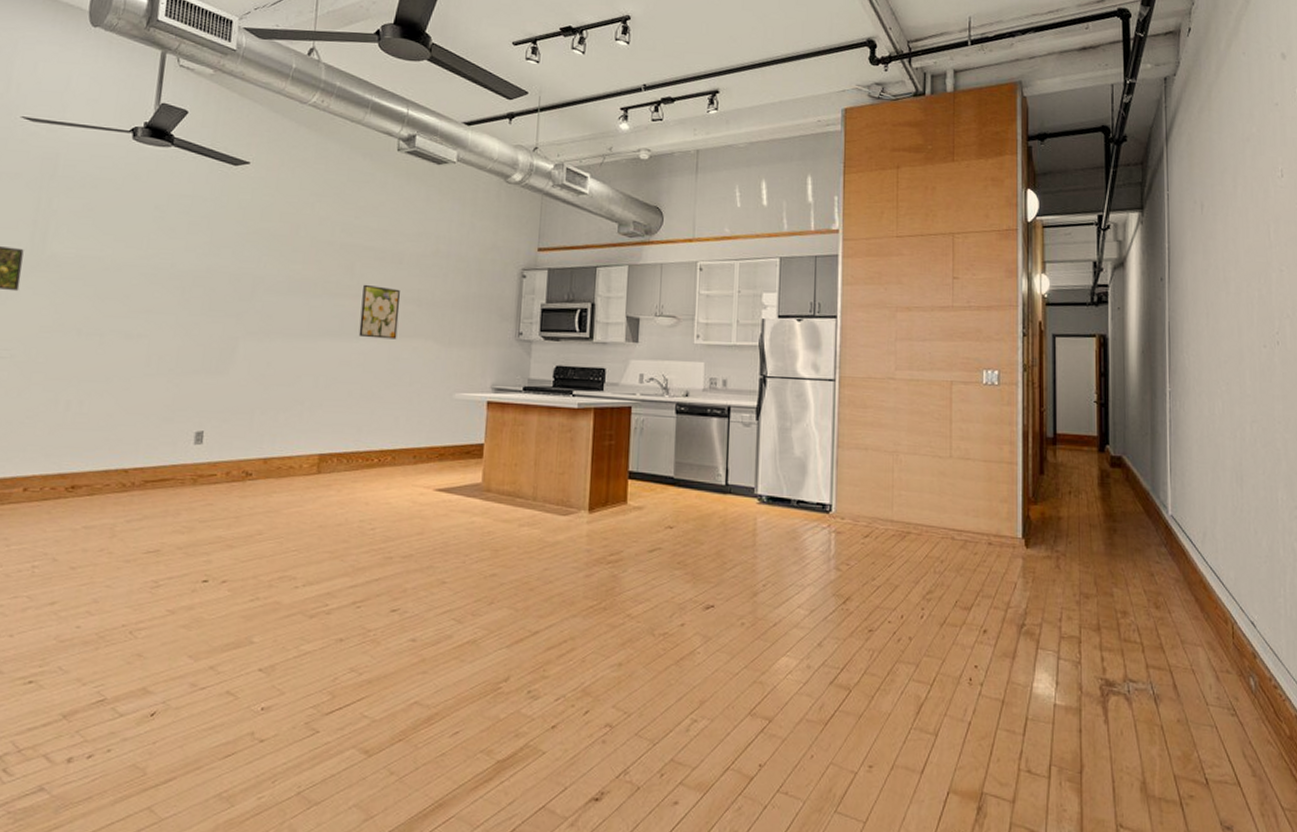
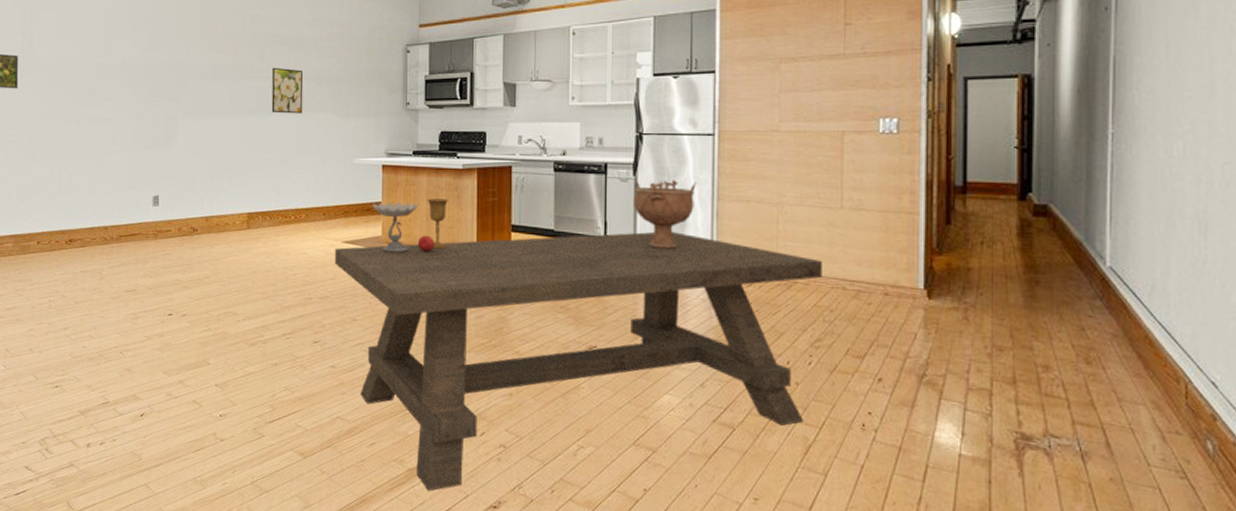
dining table: none [423,480,933,787] -> present [334,232,822,492]
goblet: none [472,440,560,502] -> present [371,198,448,253]
decorative bowl: none [756,424,819,499] -> present [634,179,698,250]

